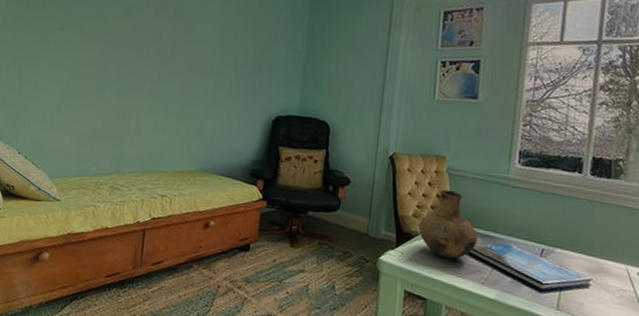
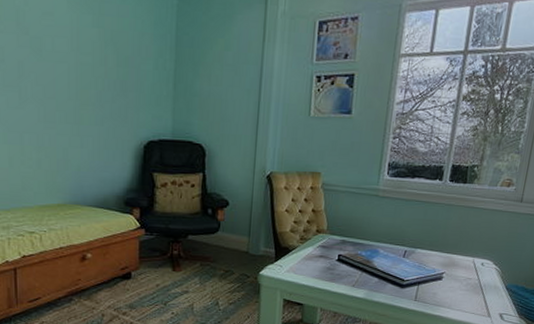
vase: present [418,189,478,259] -> none [296,204,350,267]

